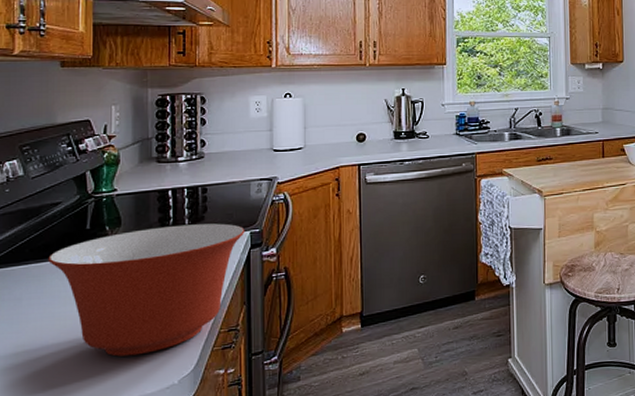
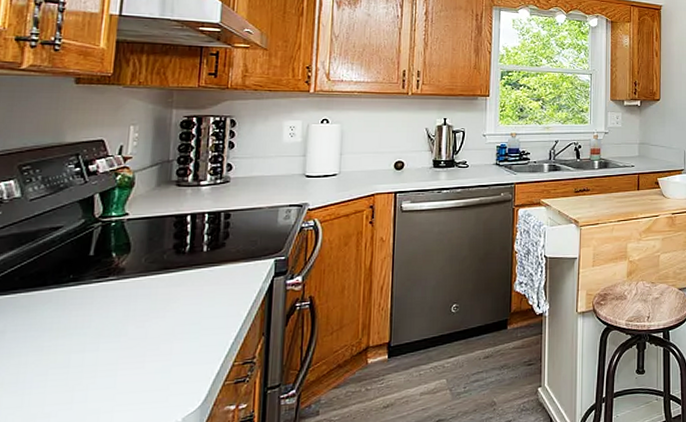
mixing bowl: present [48,223,245,357] -> none [41,250,269,394]

